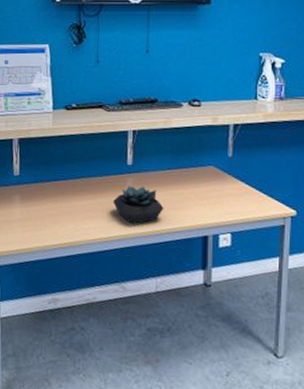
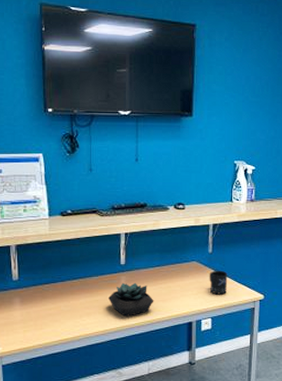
mug: none [229,177,251,207] -> present [209,270,228,295]

